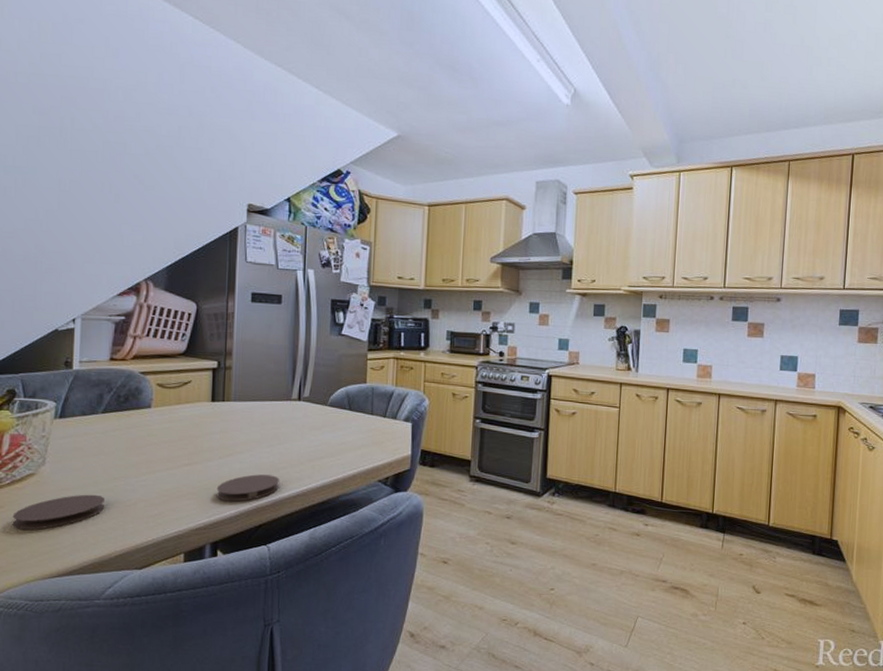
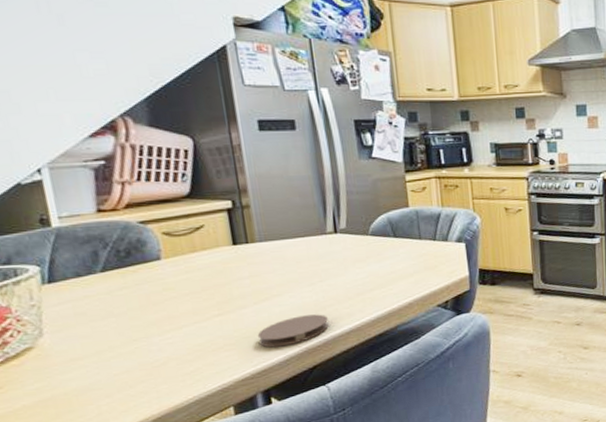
coaster: present [12,494,105,530] -> none [16,360,130,409]

